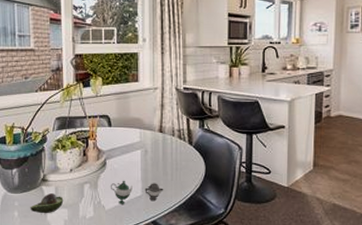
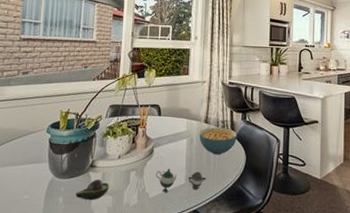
cereal bowl: none [154,136,195,165] -> present [199,127,237,155]

